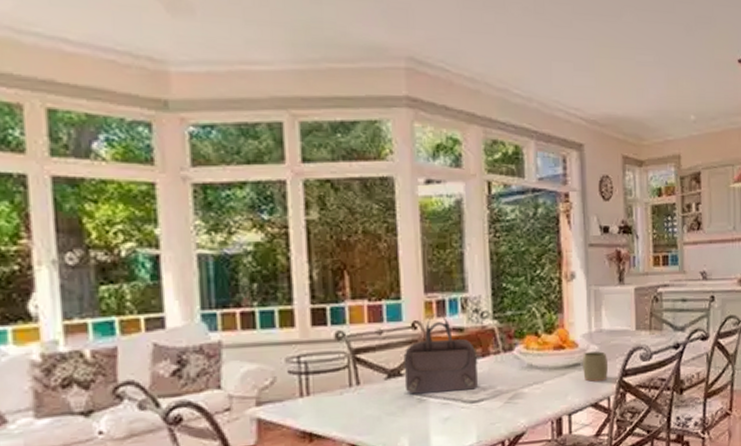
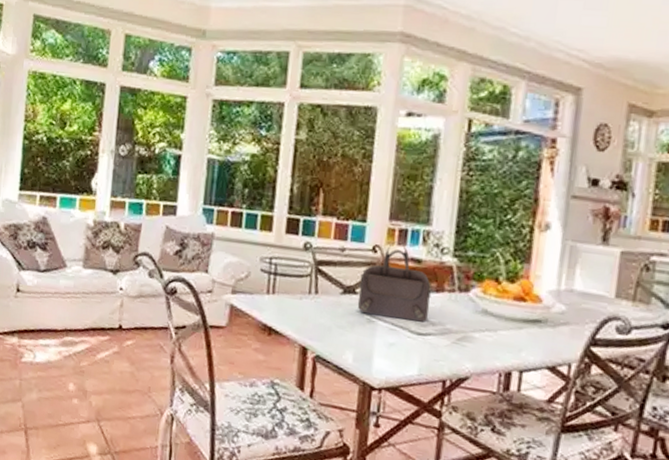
mug: present [583,351,608,382] -> none [543,310,575,345]

